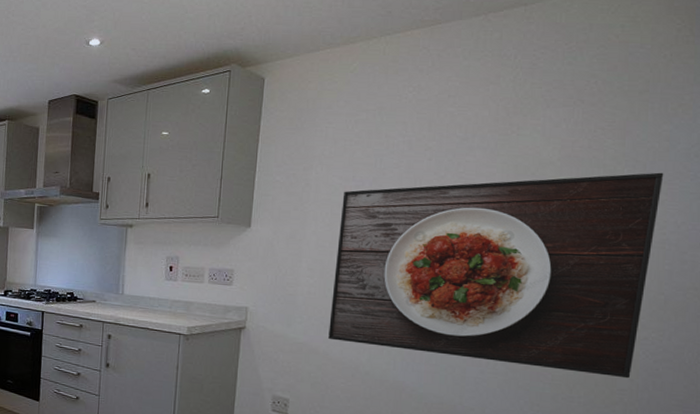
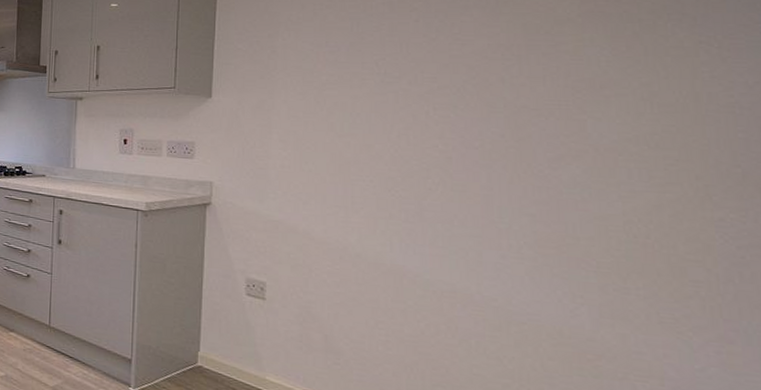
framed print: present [328,172,664,379] -> none [308,26,723,268]

